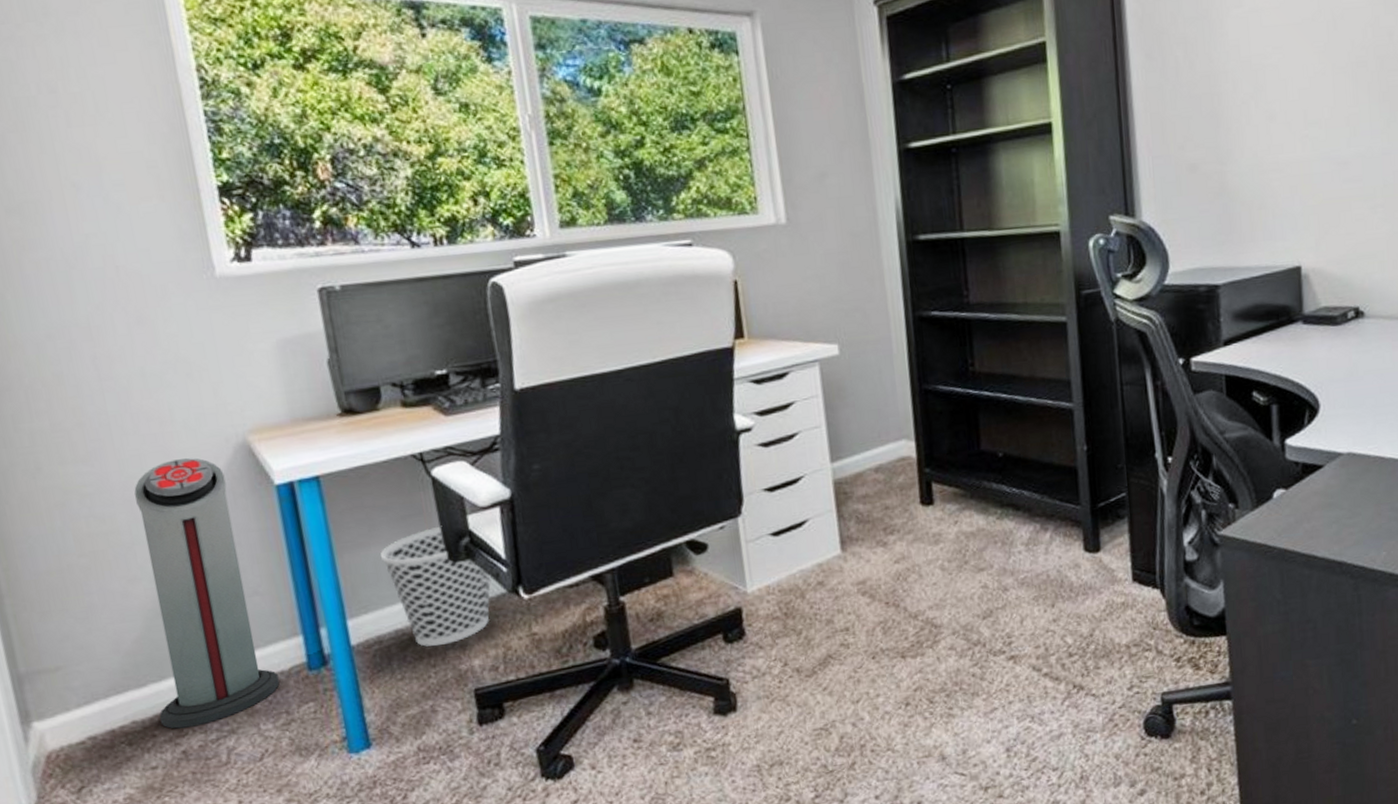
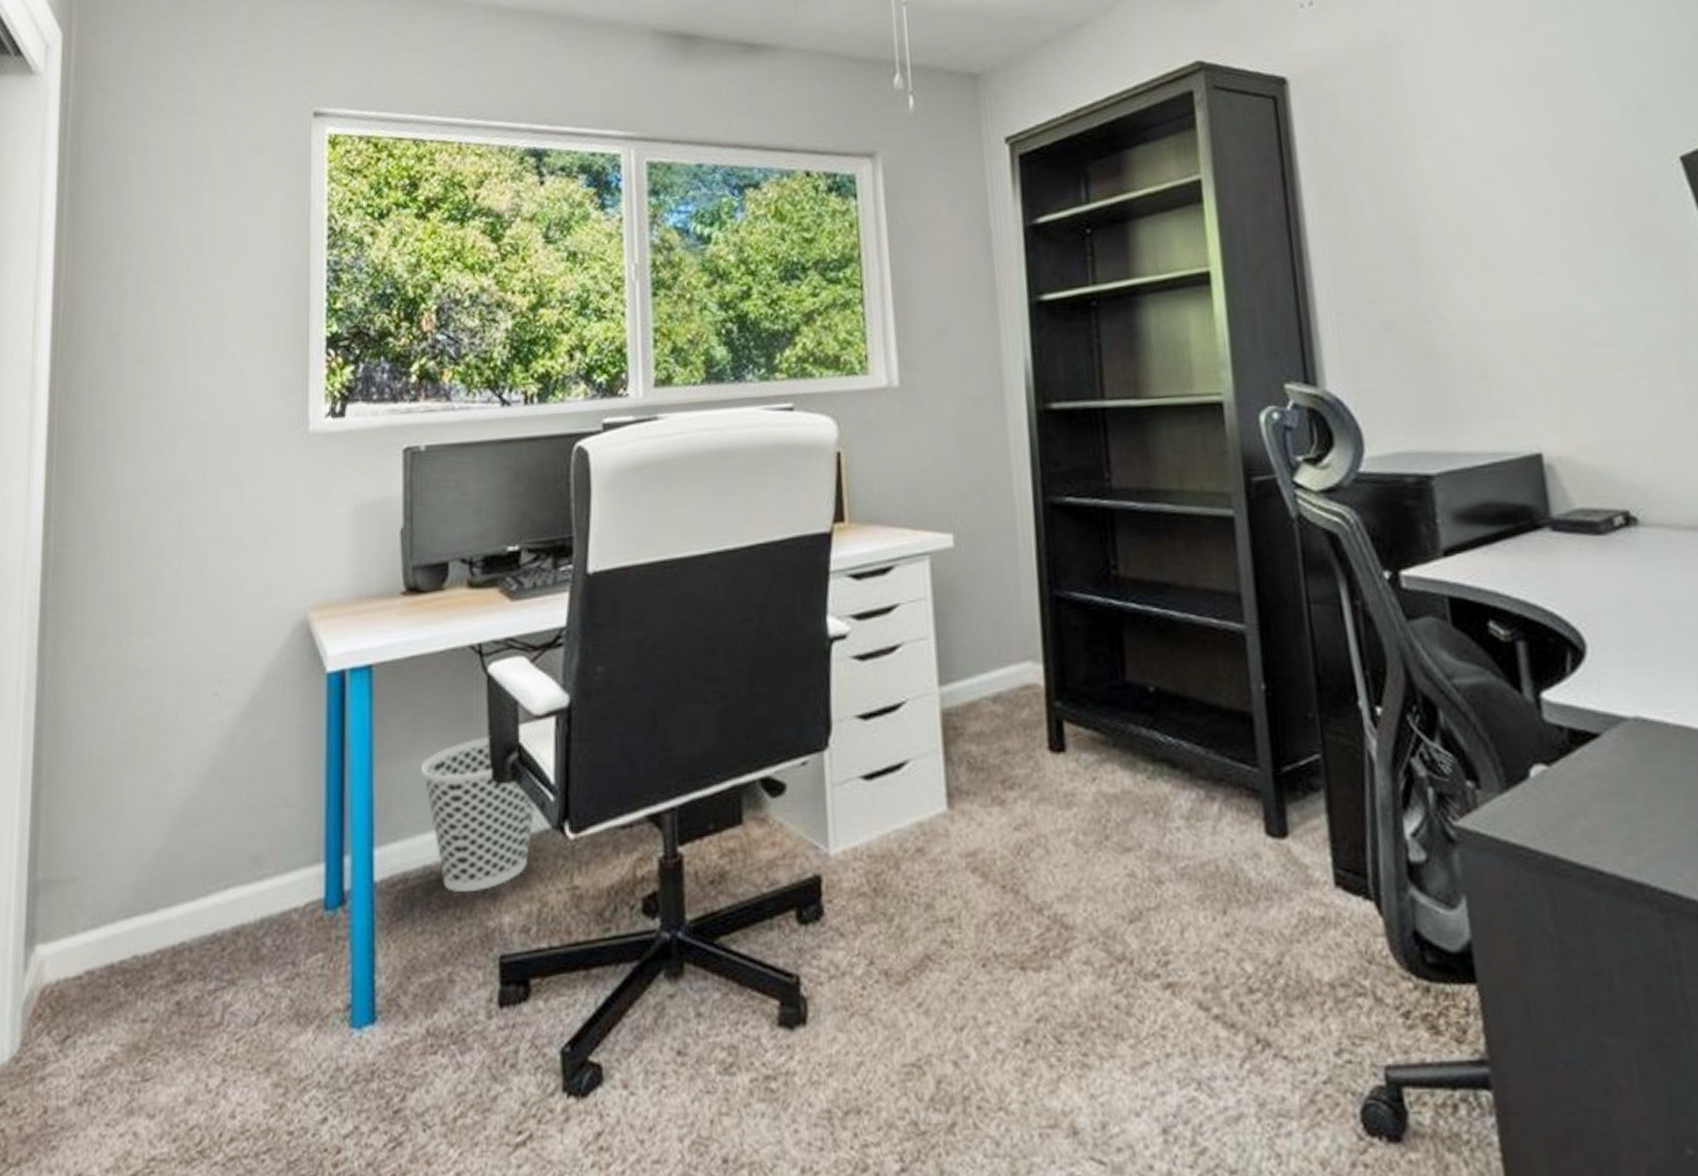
air purifier: present [134,458,280,729] -> none [162,635,291,971]

